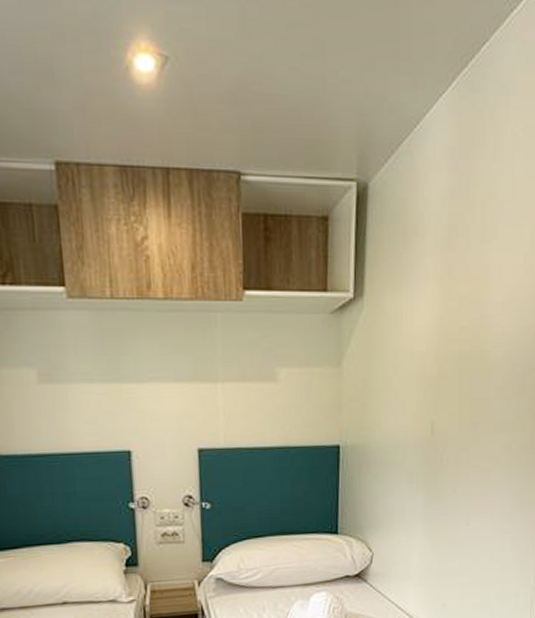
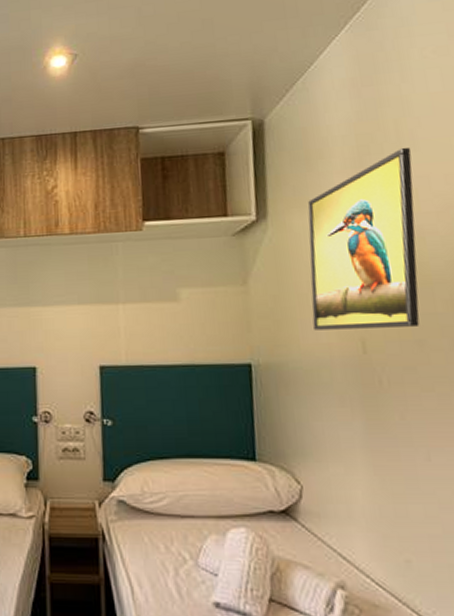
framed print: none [394,232,492,413] -> present [307,147,420,330]

